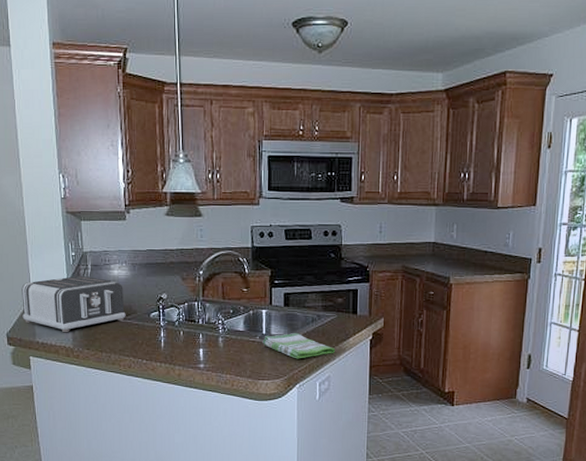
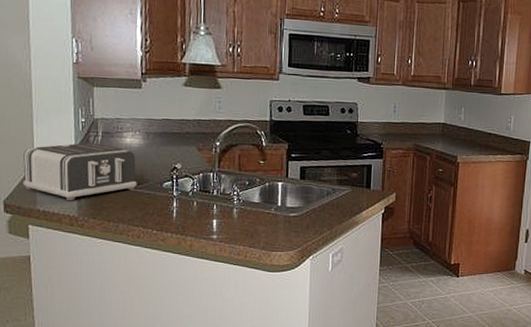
dish towel: present [262,332,336,359] -> none [277,205,349,231]

